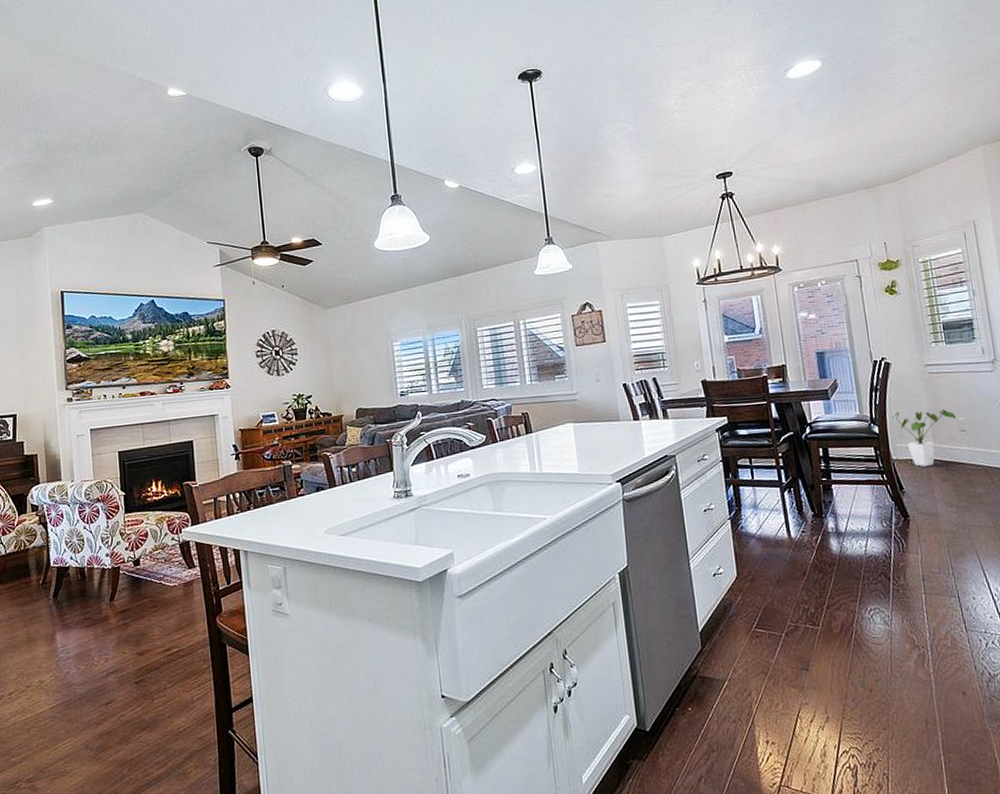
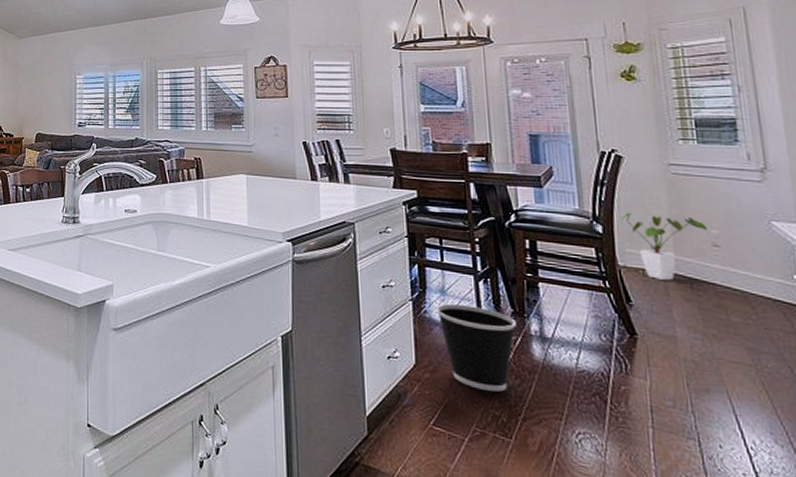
wastebasket: none [750,515,817,589] -> present [435,304,516,392]

